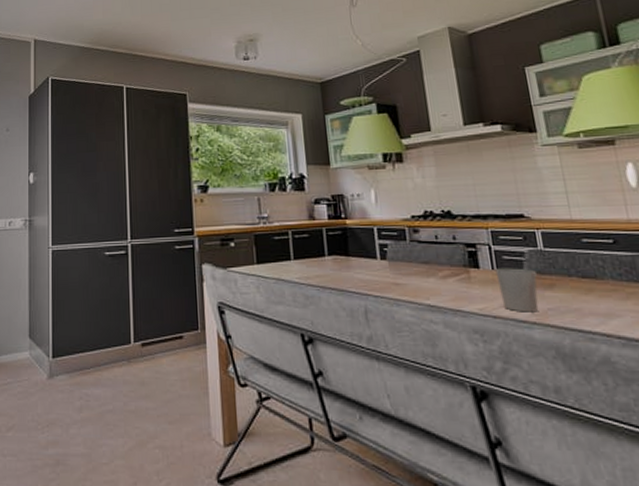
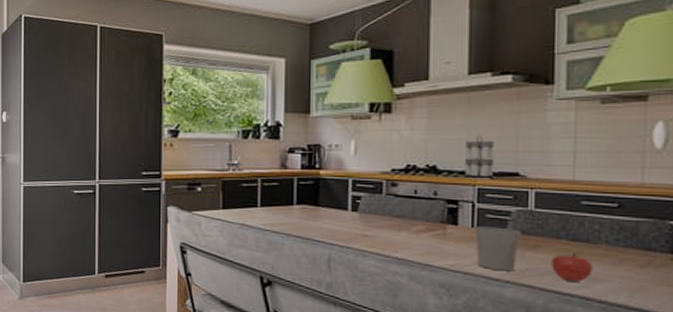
spice rack: none [472,180,503,223] -> present [463,135,495,179]
fruit: none [567,290,607,320] -> present [550,253,593,283]

